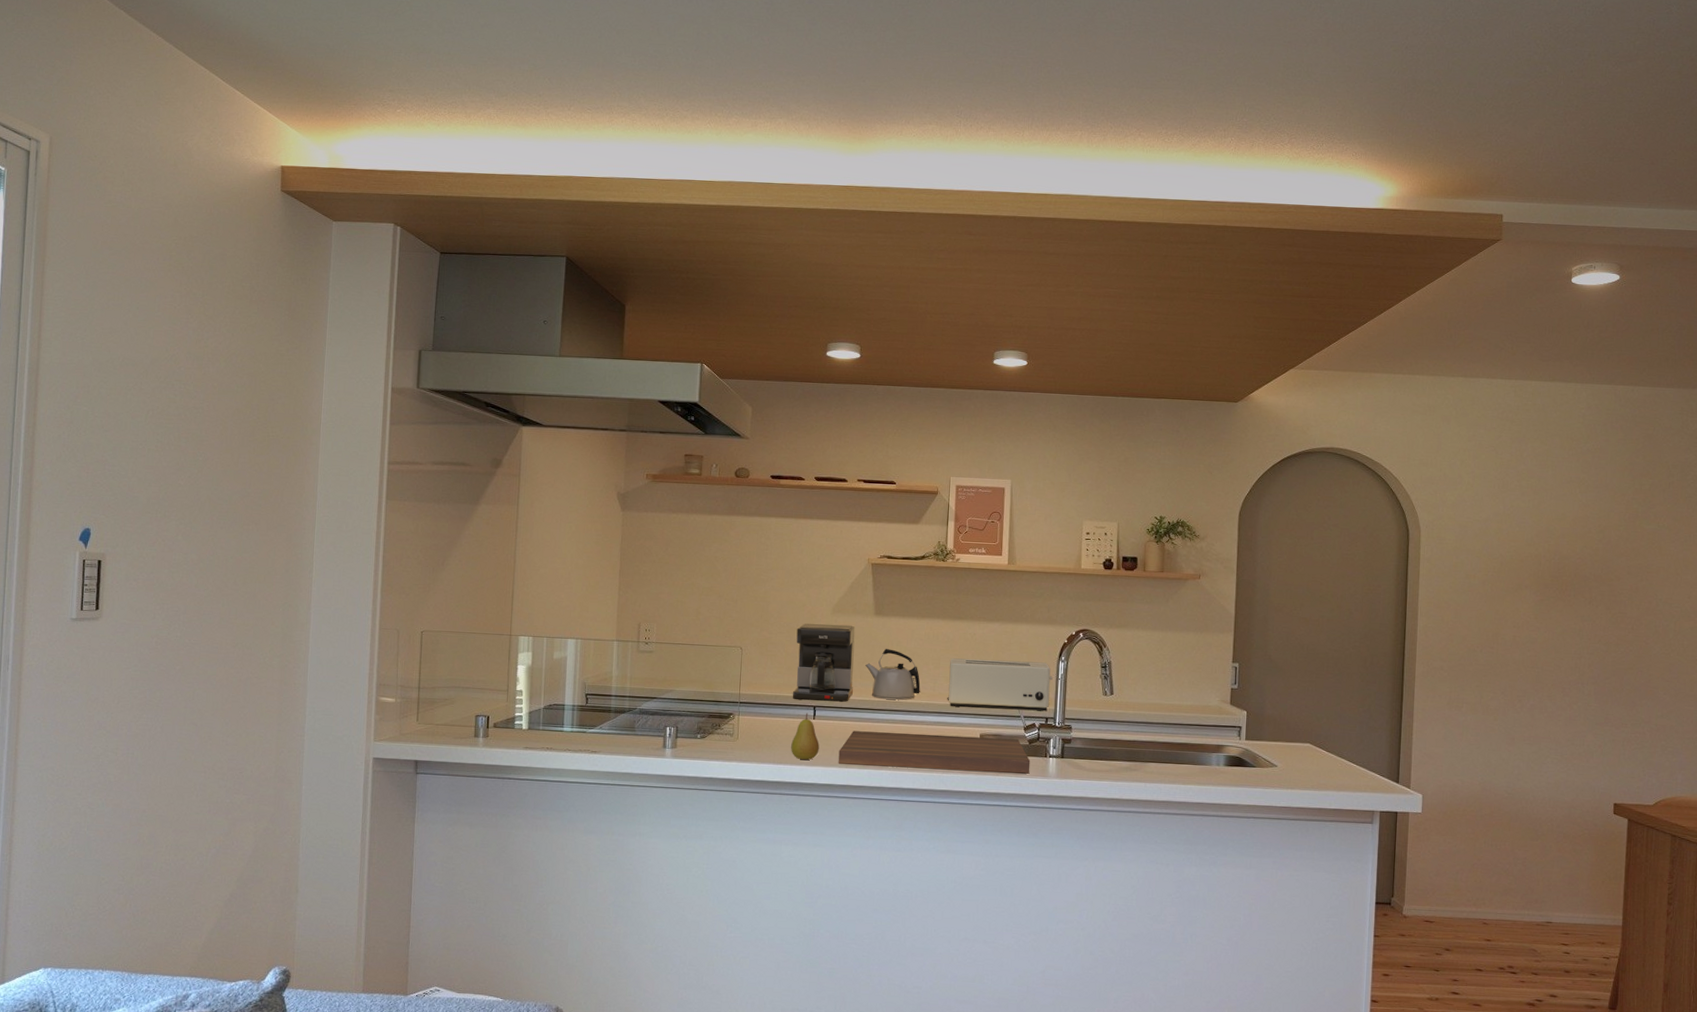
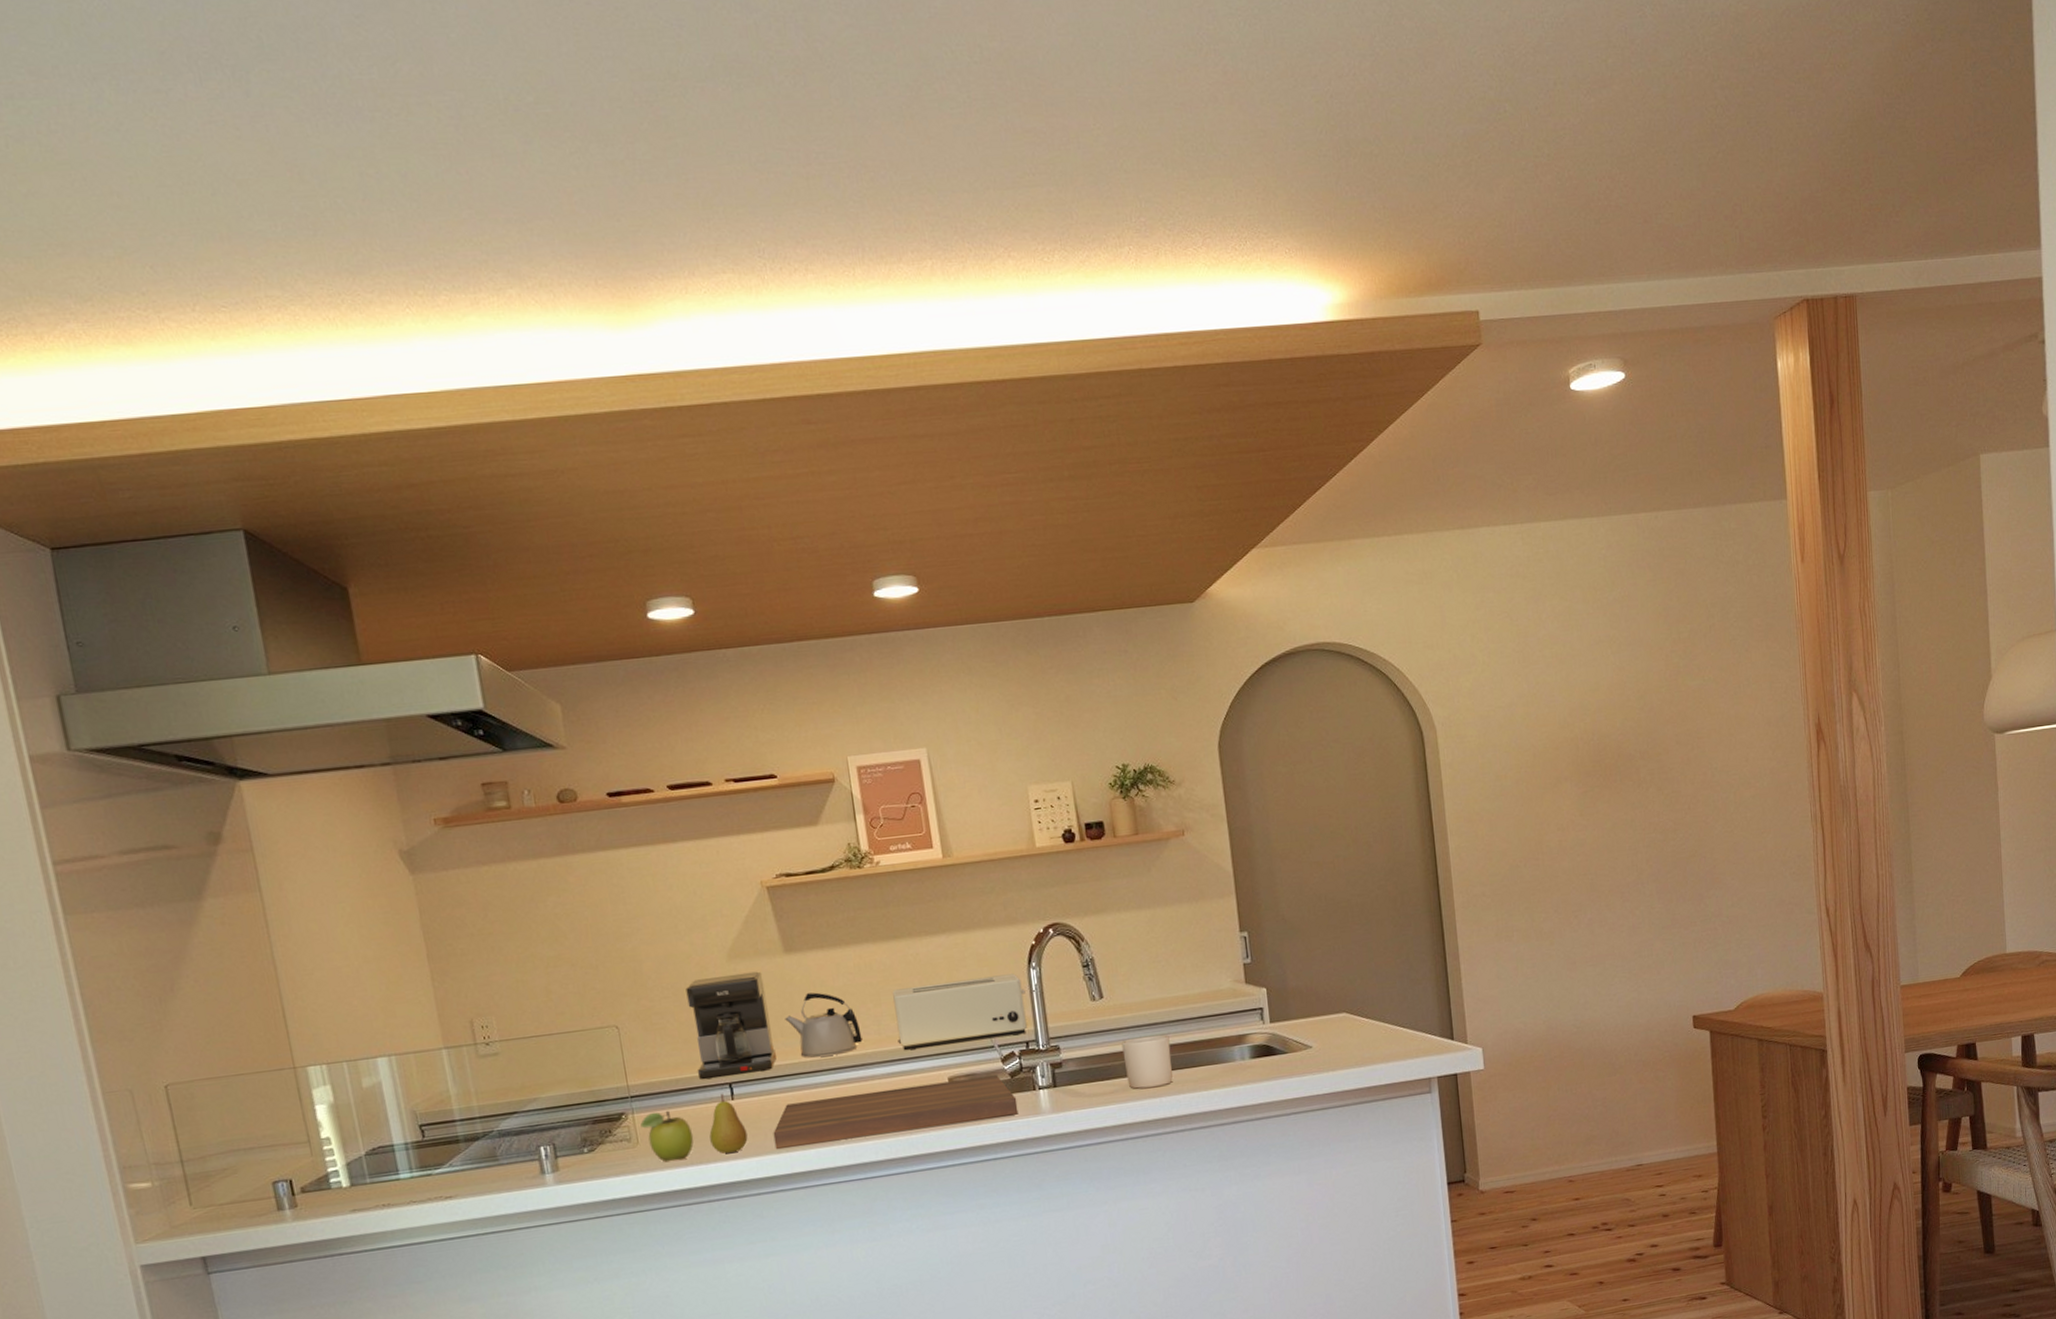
fruit: none [742,717,780,758] -> present [640,1110,694,1163]
mug: none [1121,731,1161,775] -> present [1121,1035,1173,1090]

